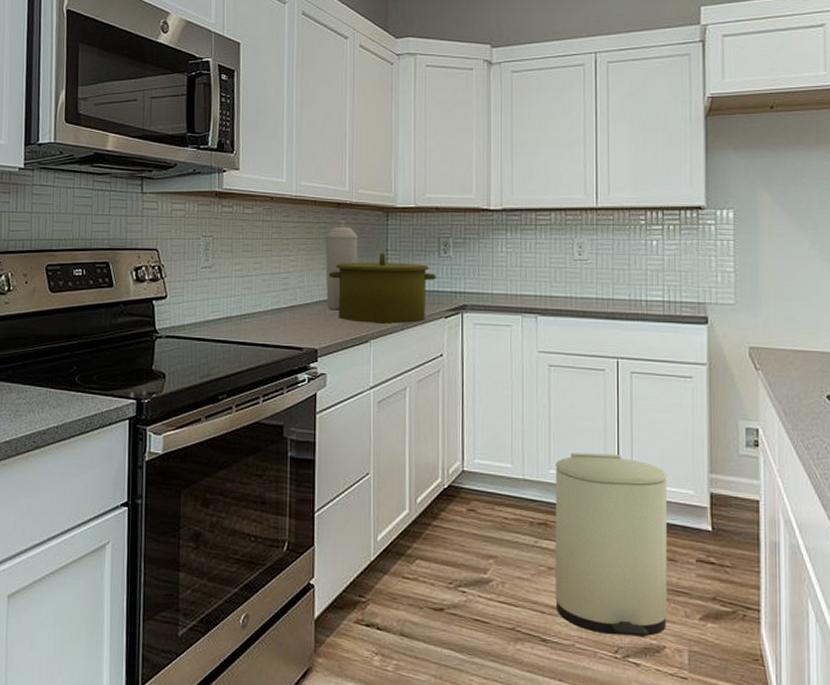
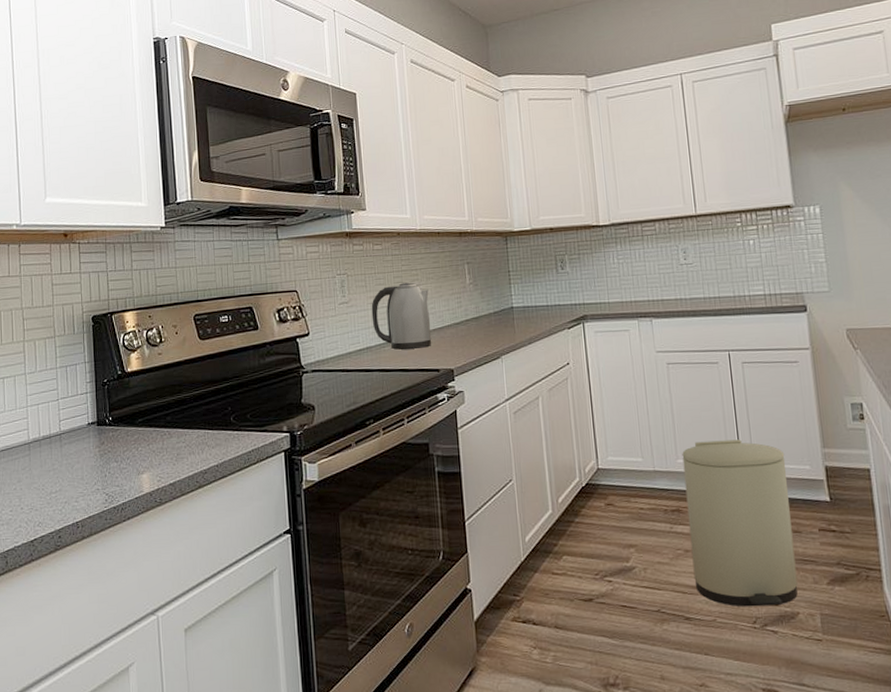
kettle: none [235,252,299,323] -> present [371,282,432,350]
canister: present [325,221,358,310] -> none [451,248,483,332]
cooking pot: present [328,253,436,324] -> none [457,274,557,341]

